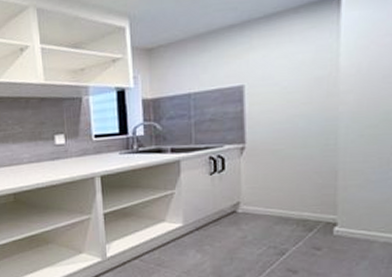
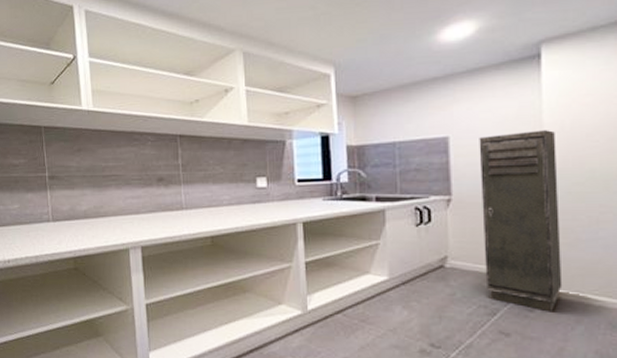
storage cabinet: none [274,73,352,250] -> present [479,130,563,312]

